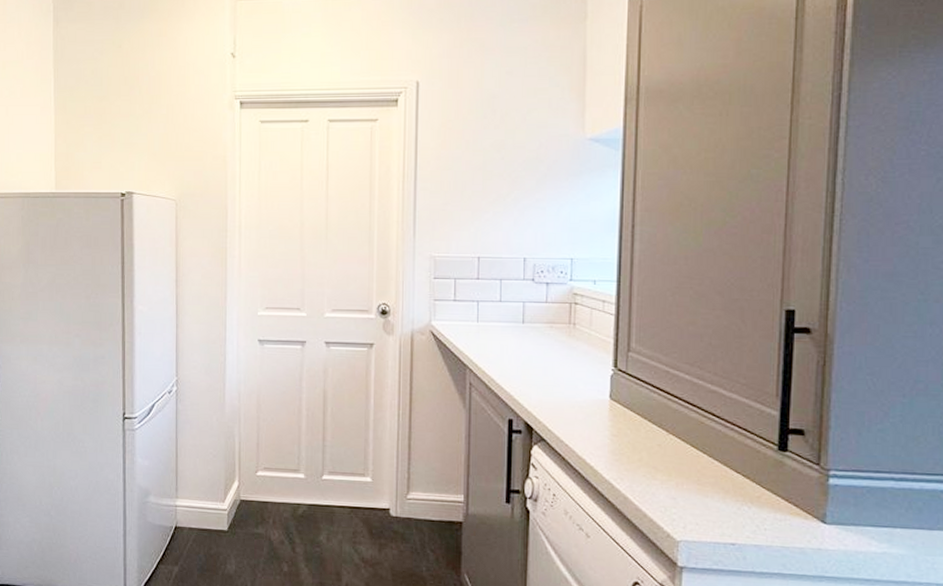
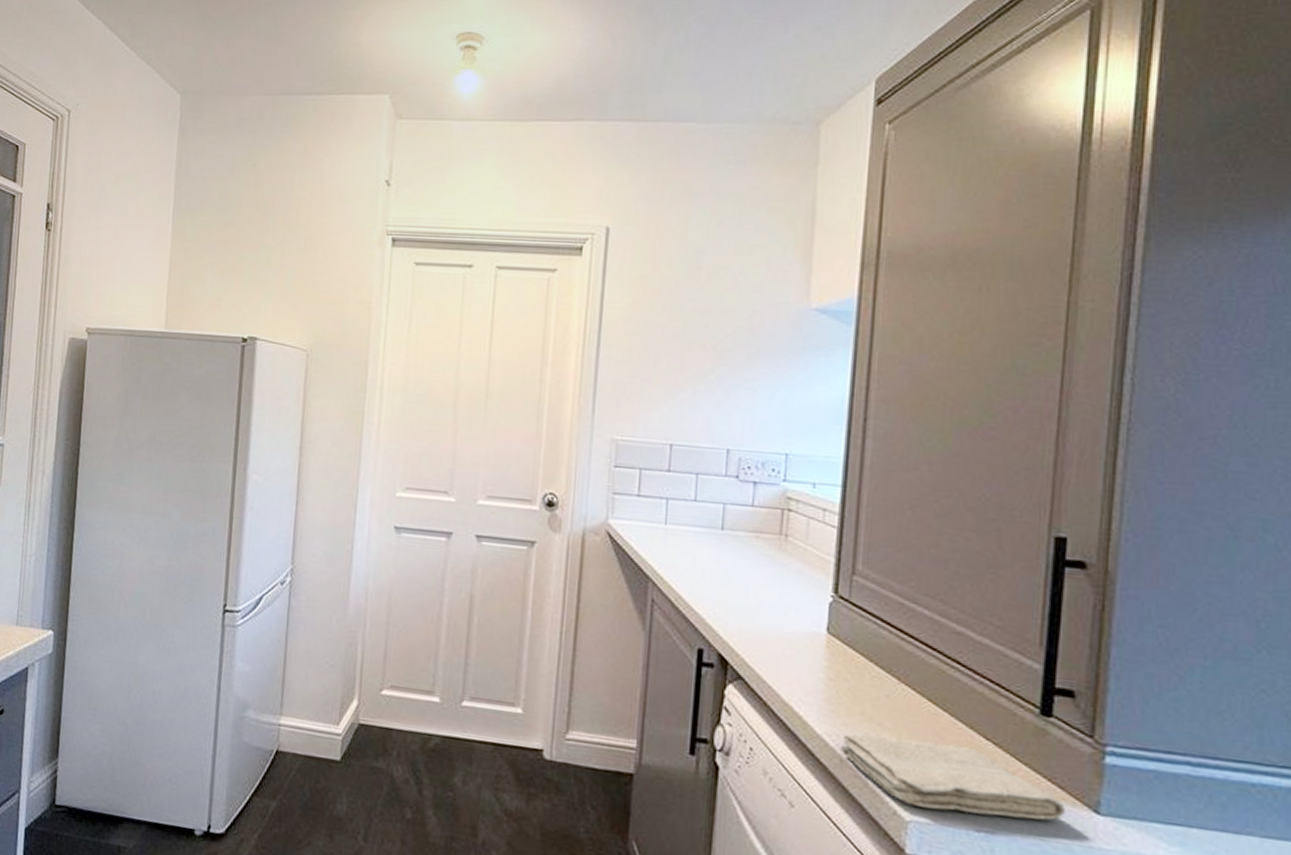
washcloth: none [625,477,799,532] -> present [841,733,1065,821]

